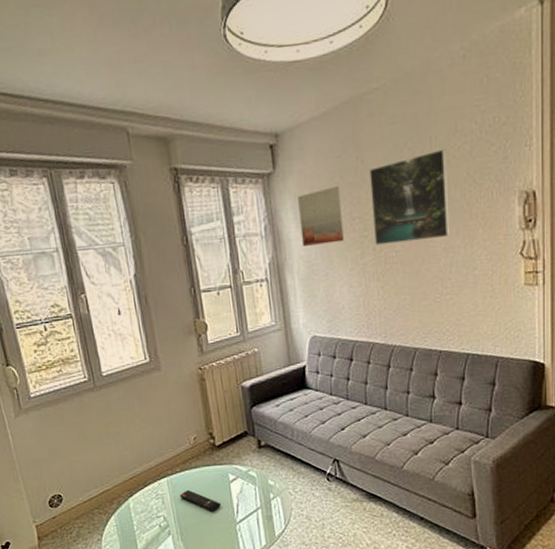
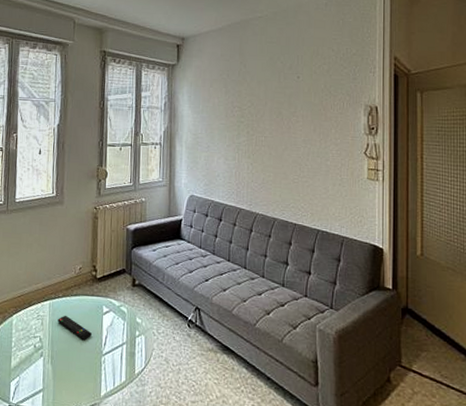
wall art: present [298,186,344,246] -> none [192,81,226,124]
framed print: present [369,148,450,245] -> none [248,65,310,132]

